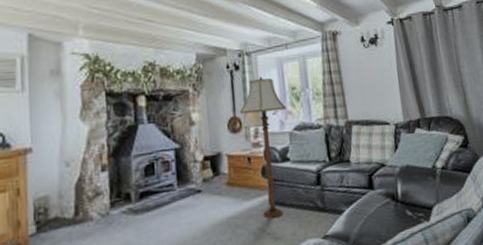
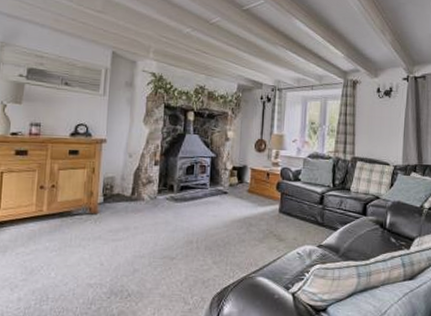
floor lamp: present [239,76,287,219] -> none [265,110,305,224]

